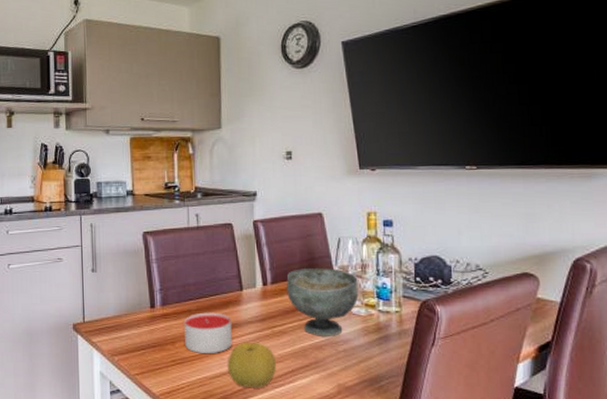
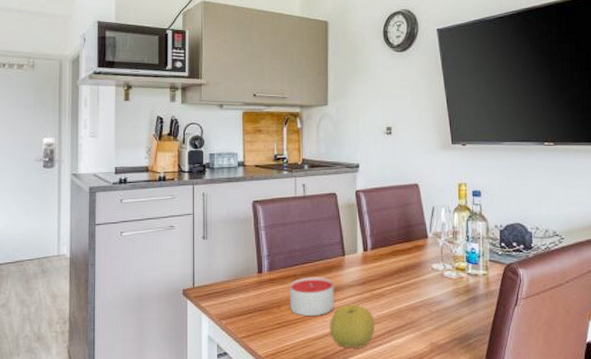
bowl: present [285,268,359,336] -> none [384,235,450,298]

